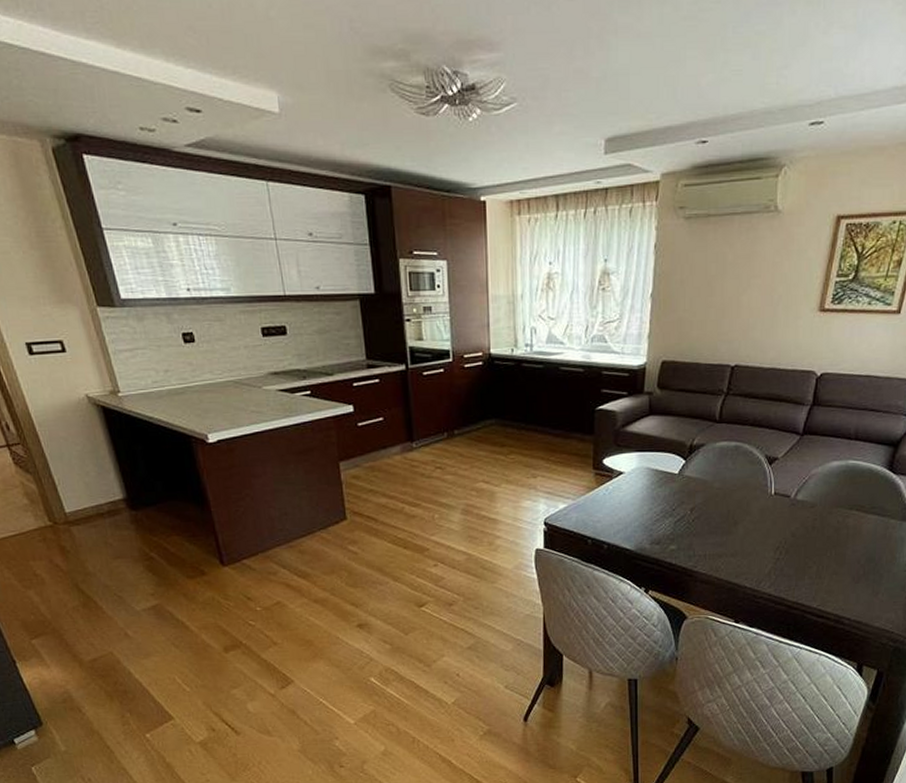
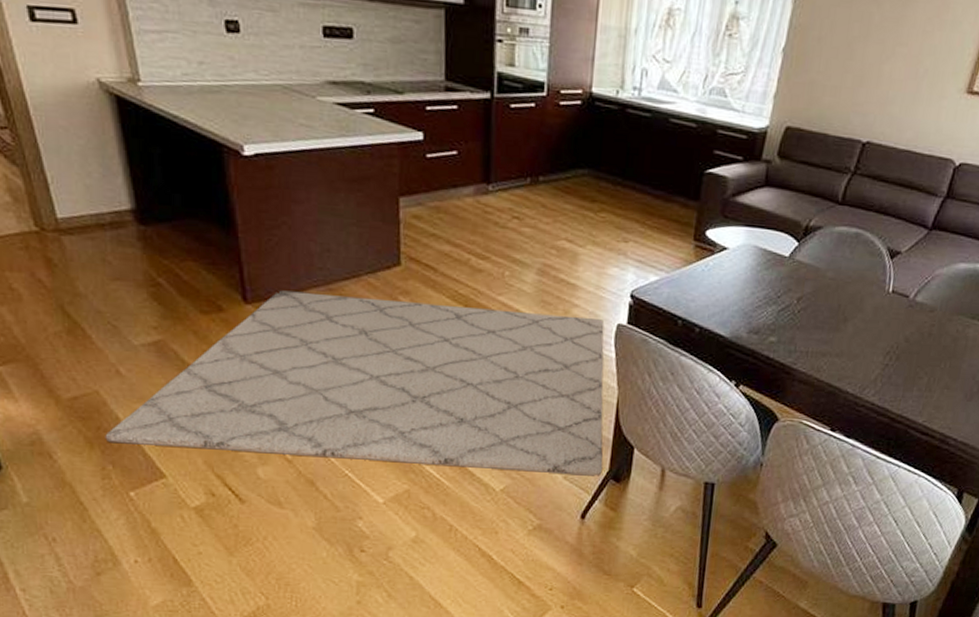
rug: none [121,546,538,695] -> present [105,290,605,477]

